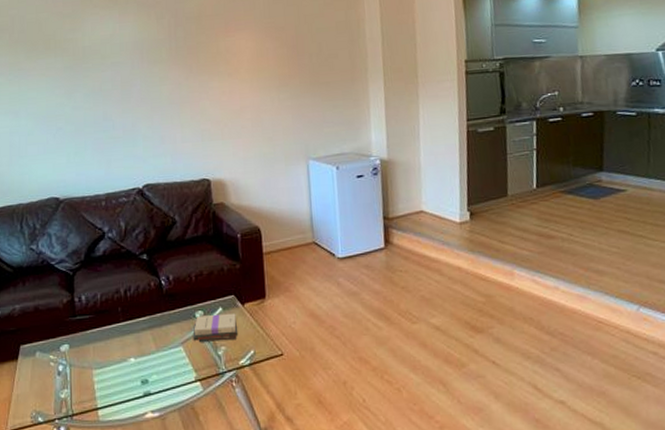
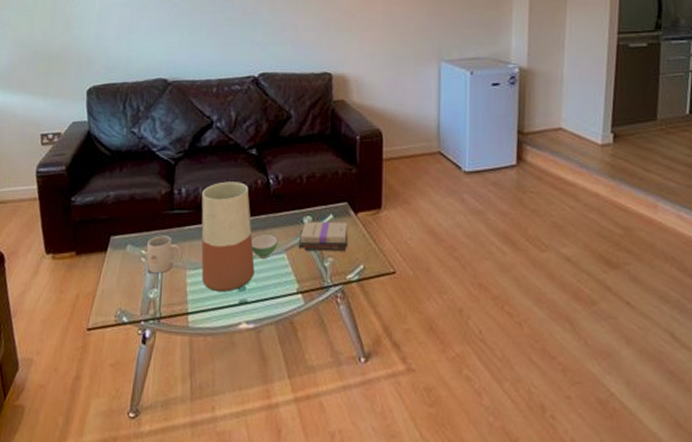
mug: none [53,340,87,376] -> present [146,235,182,274]
vase: none [101,285,155,386] -> present [201,181,255,292]
bowl: none [149,330,175,353] -> present [250,233,279,259]

